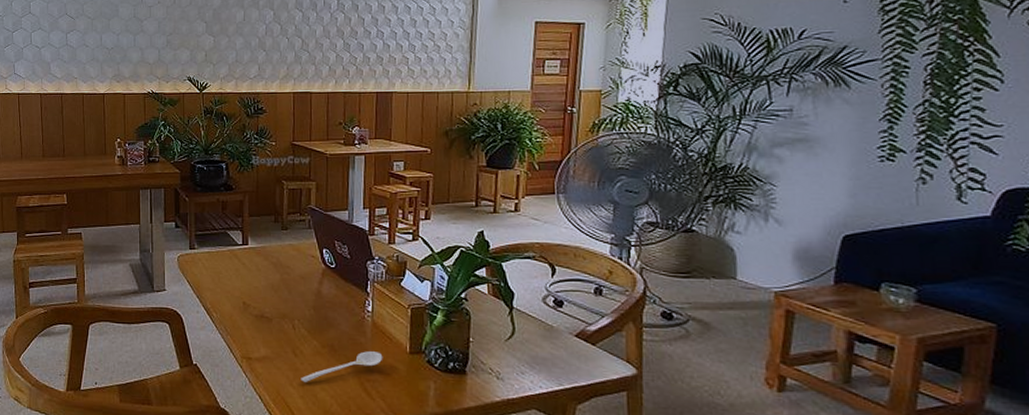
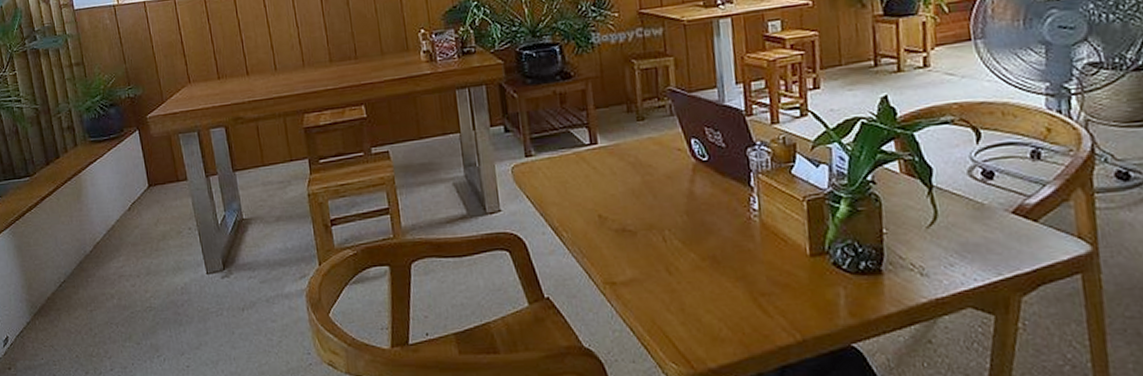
stirrer: present [301,351,383,382] -> none [679,258,779,305]

